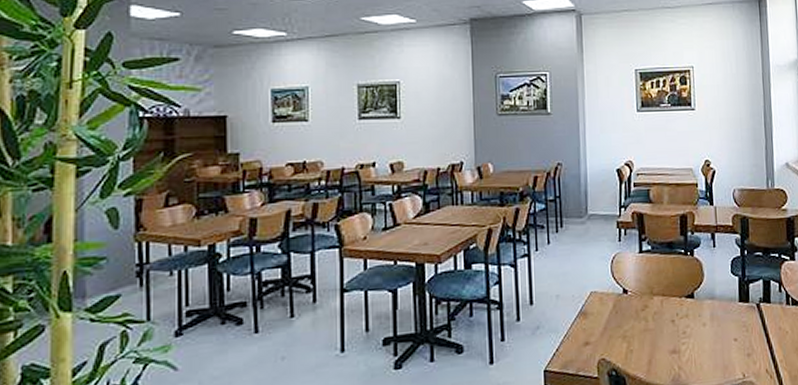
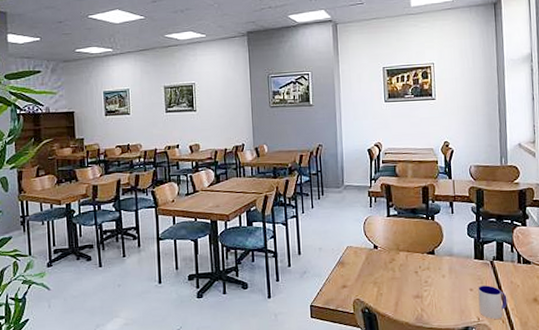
mug: none [743,333,776,375] -> present [478,285,507,319]

